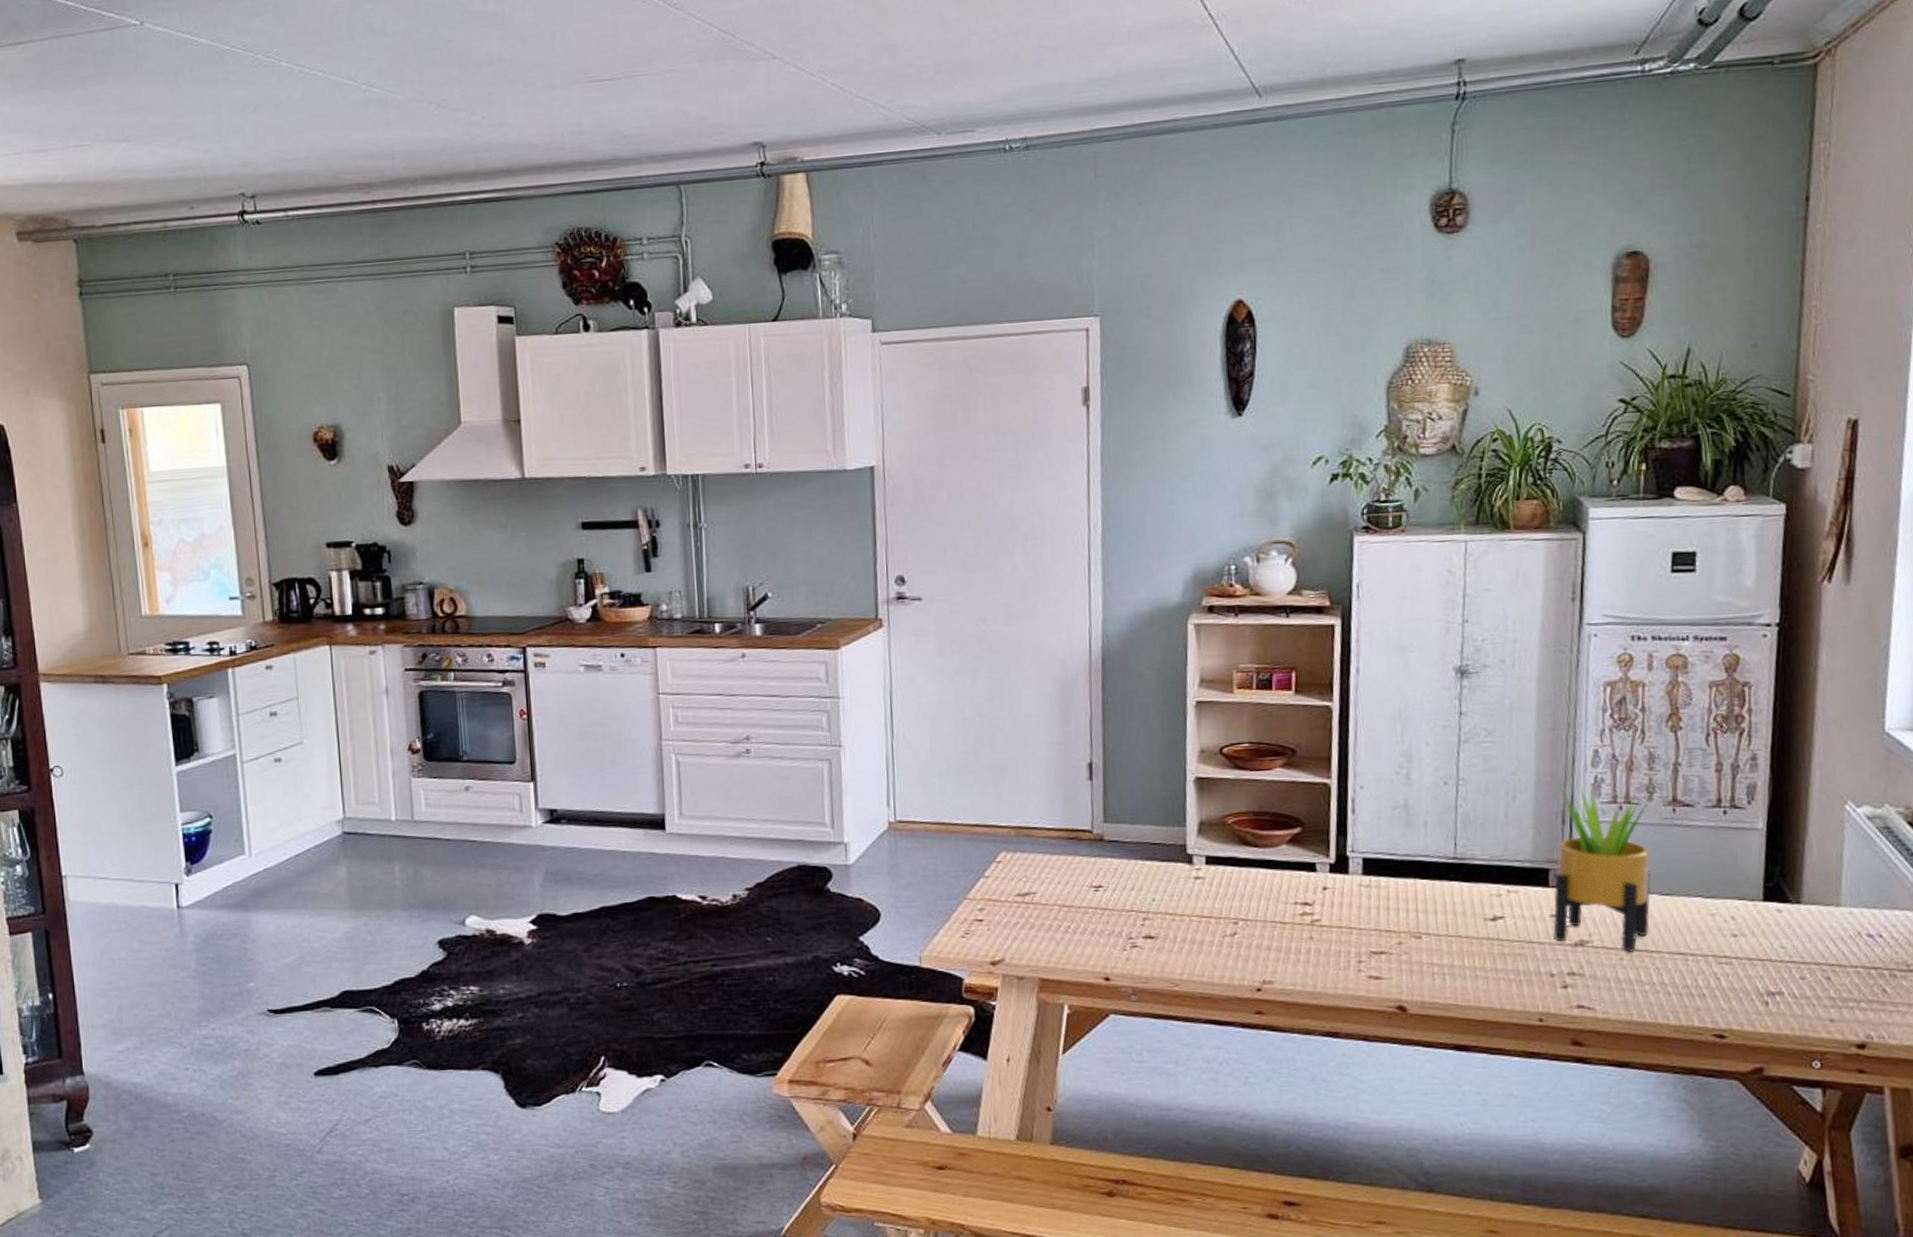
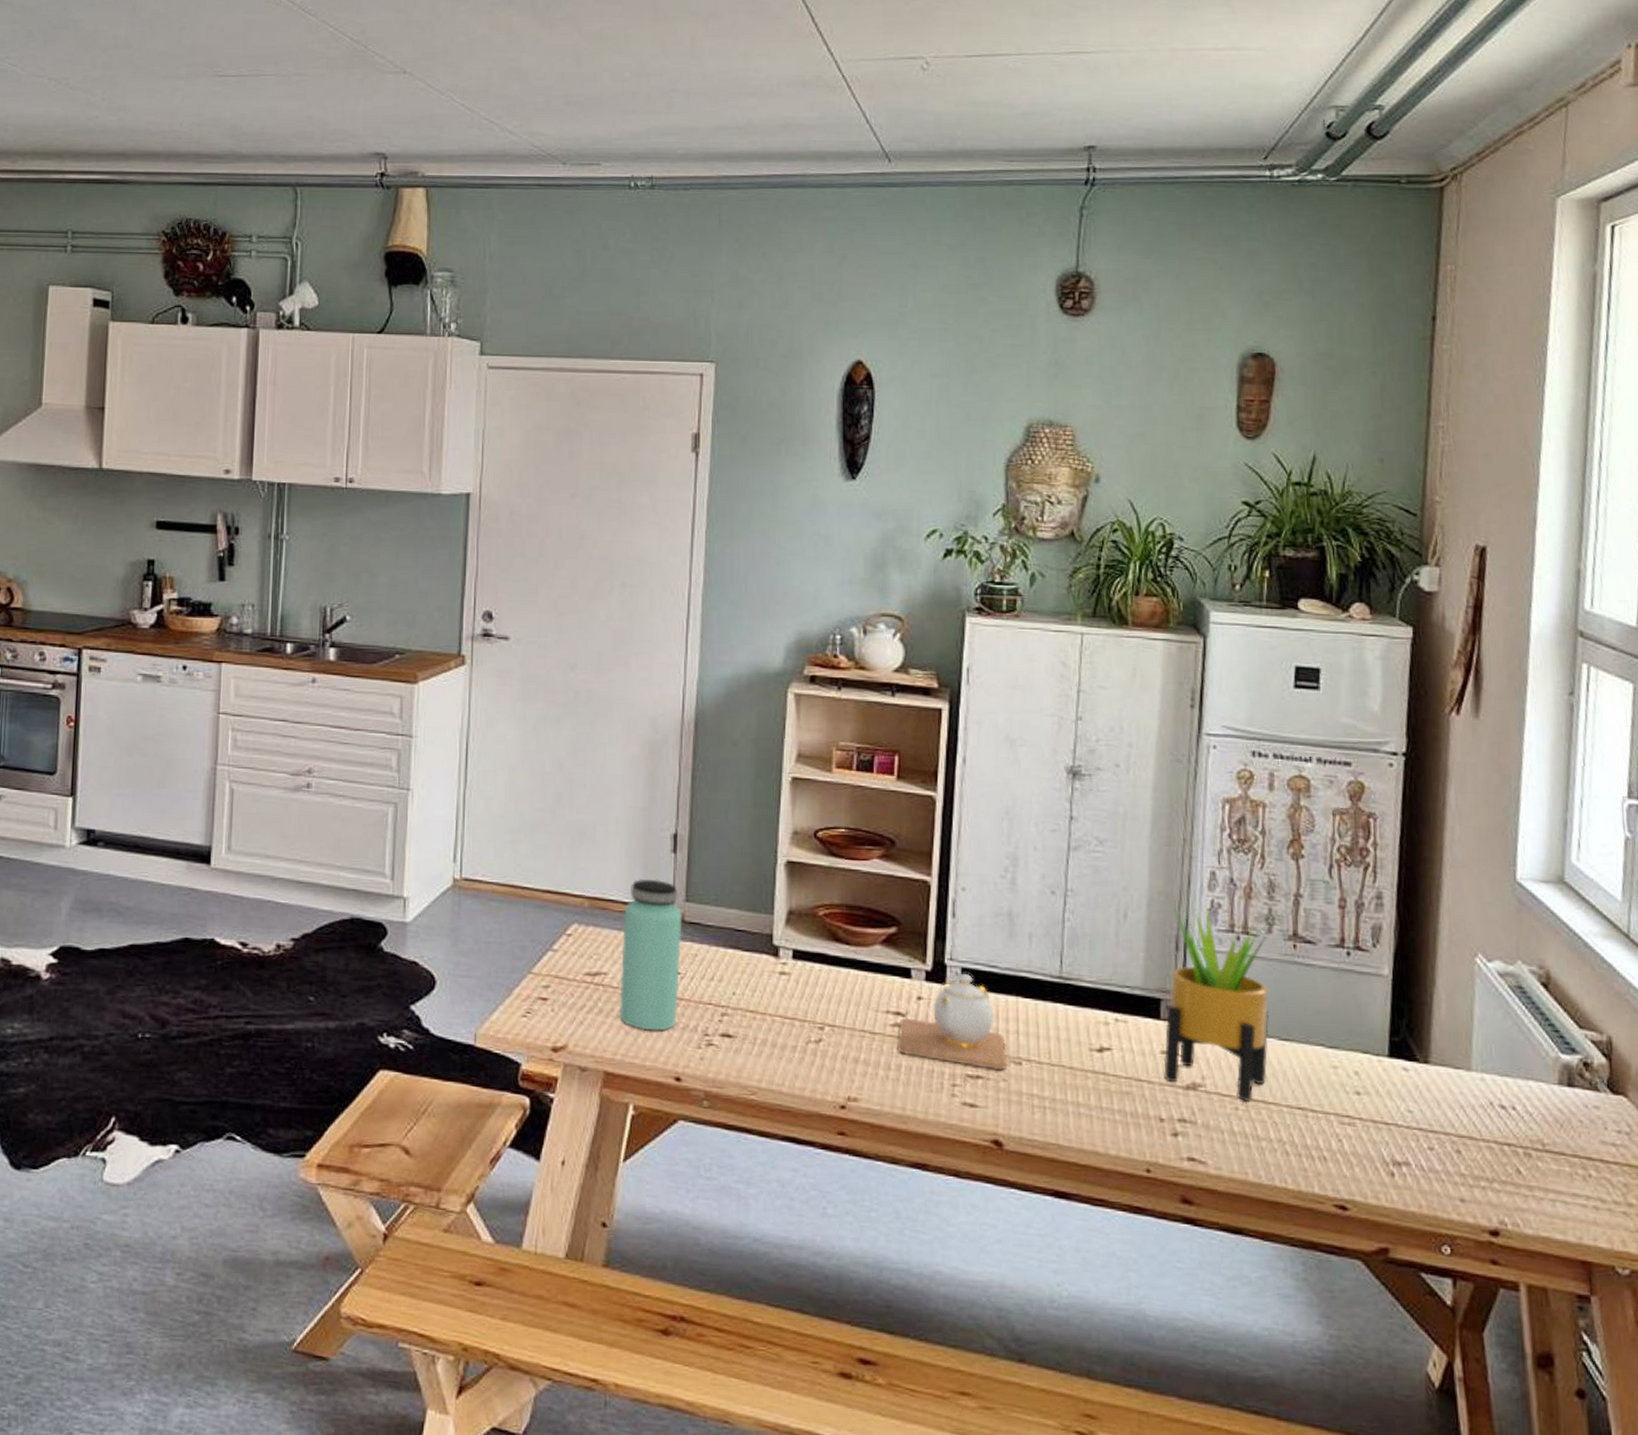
bottle: none [1047,805,1103,940] -> present [619,878,682,1031]
teapot: none [1306,863,1409,946] -> present [897,974,1008,1071]

